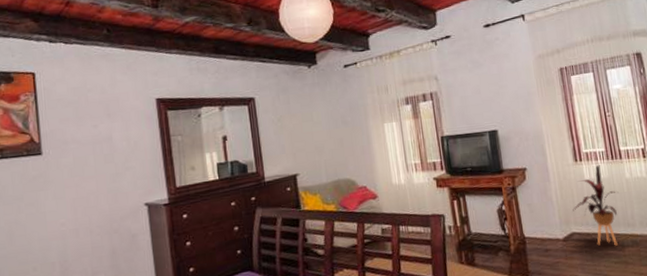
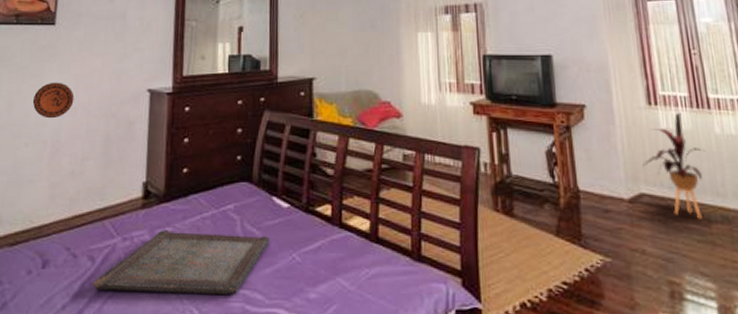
decorative plate: none [33,207,75,243] -> present [32,82,74,119]

